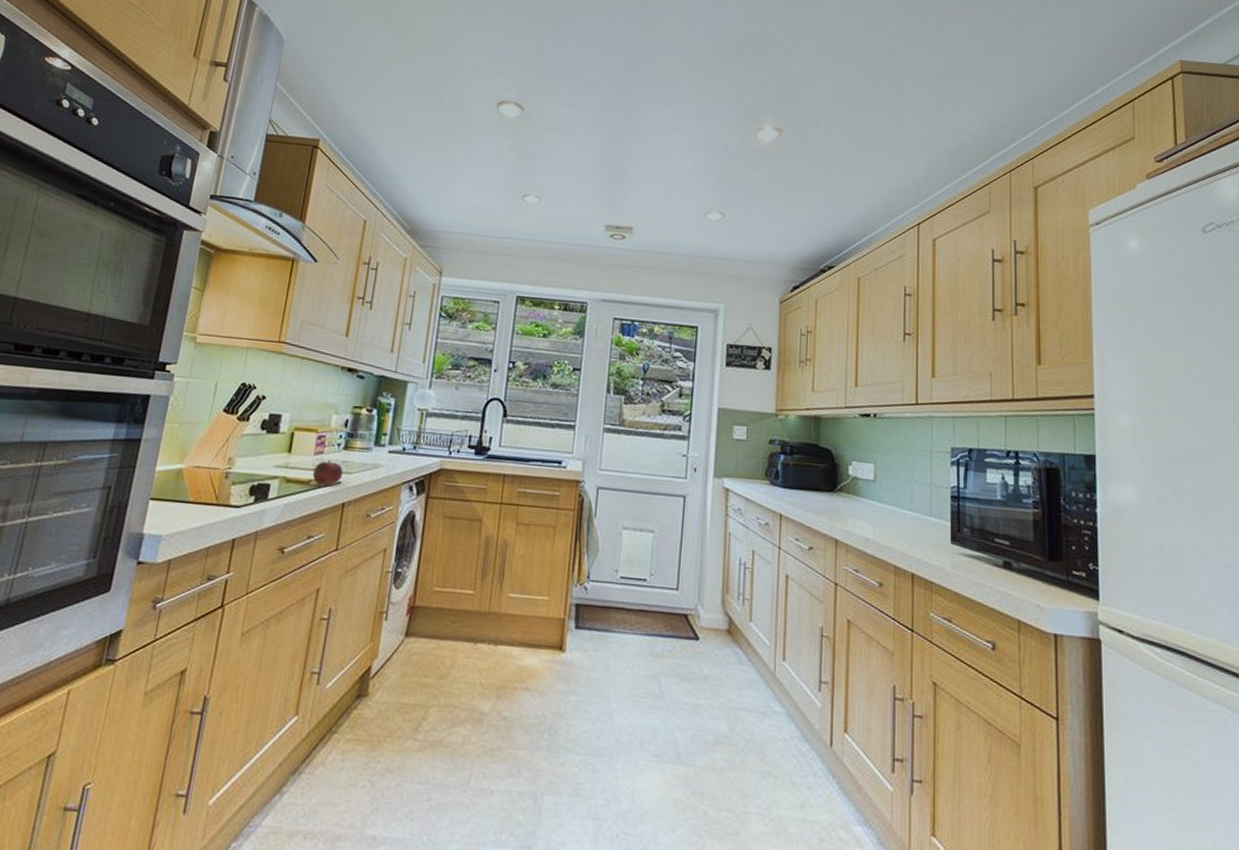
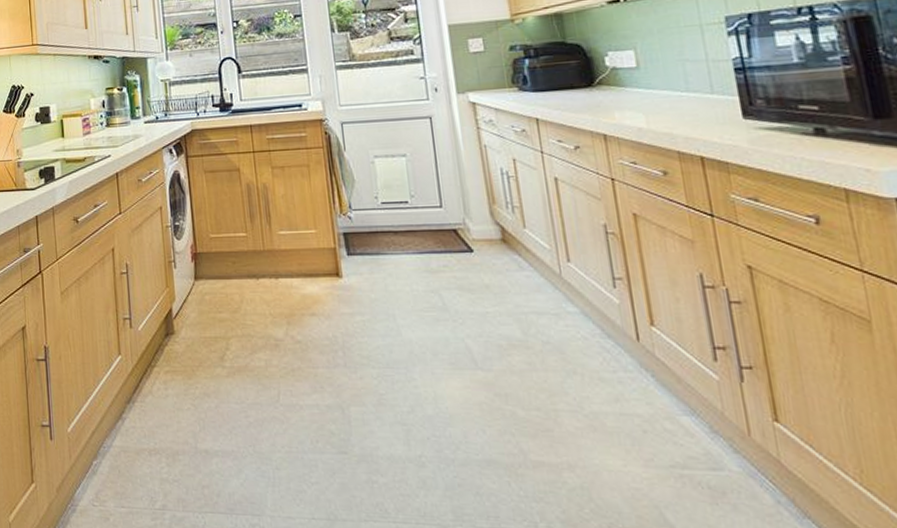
fruit: present [313,459,343,487] -> none [86,138,111,161]

